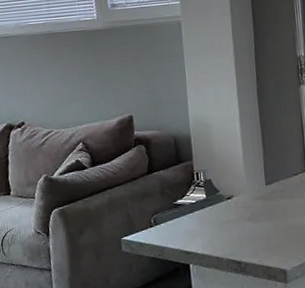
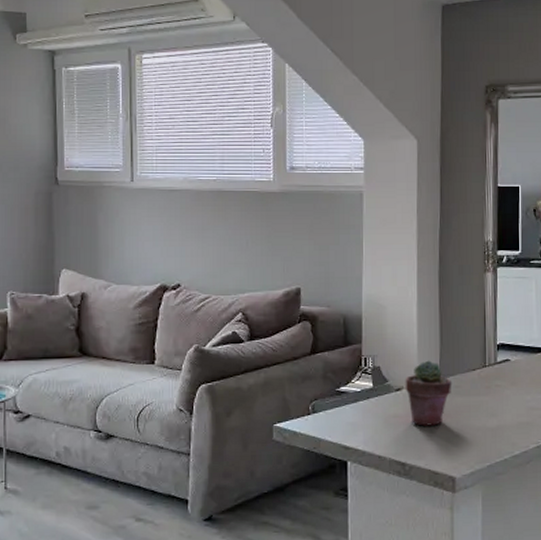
potted succulent: none [234,169,278,228] -> present [405,360,452,426]

